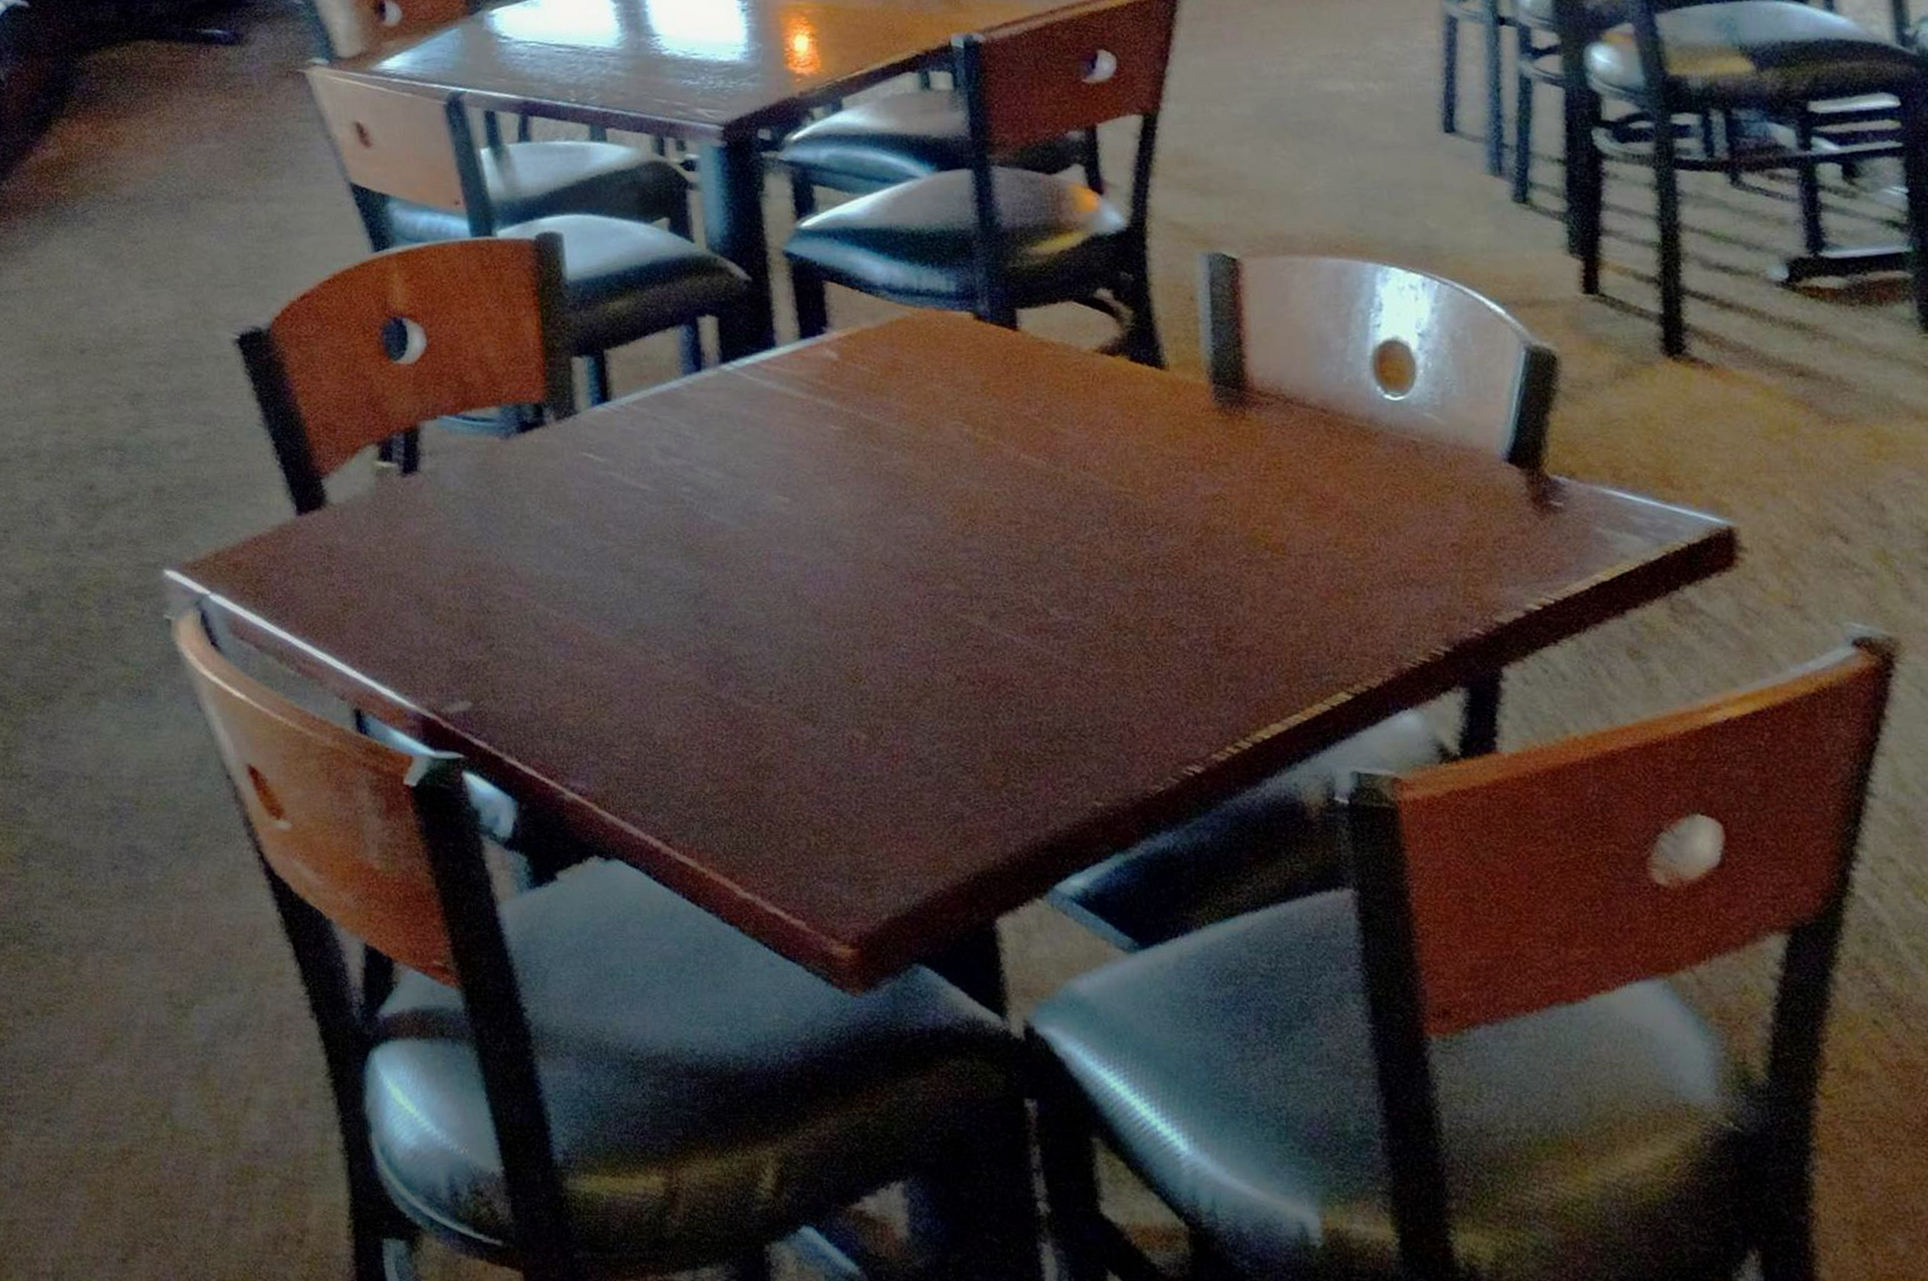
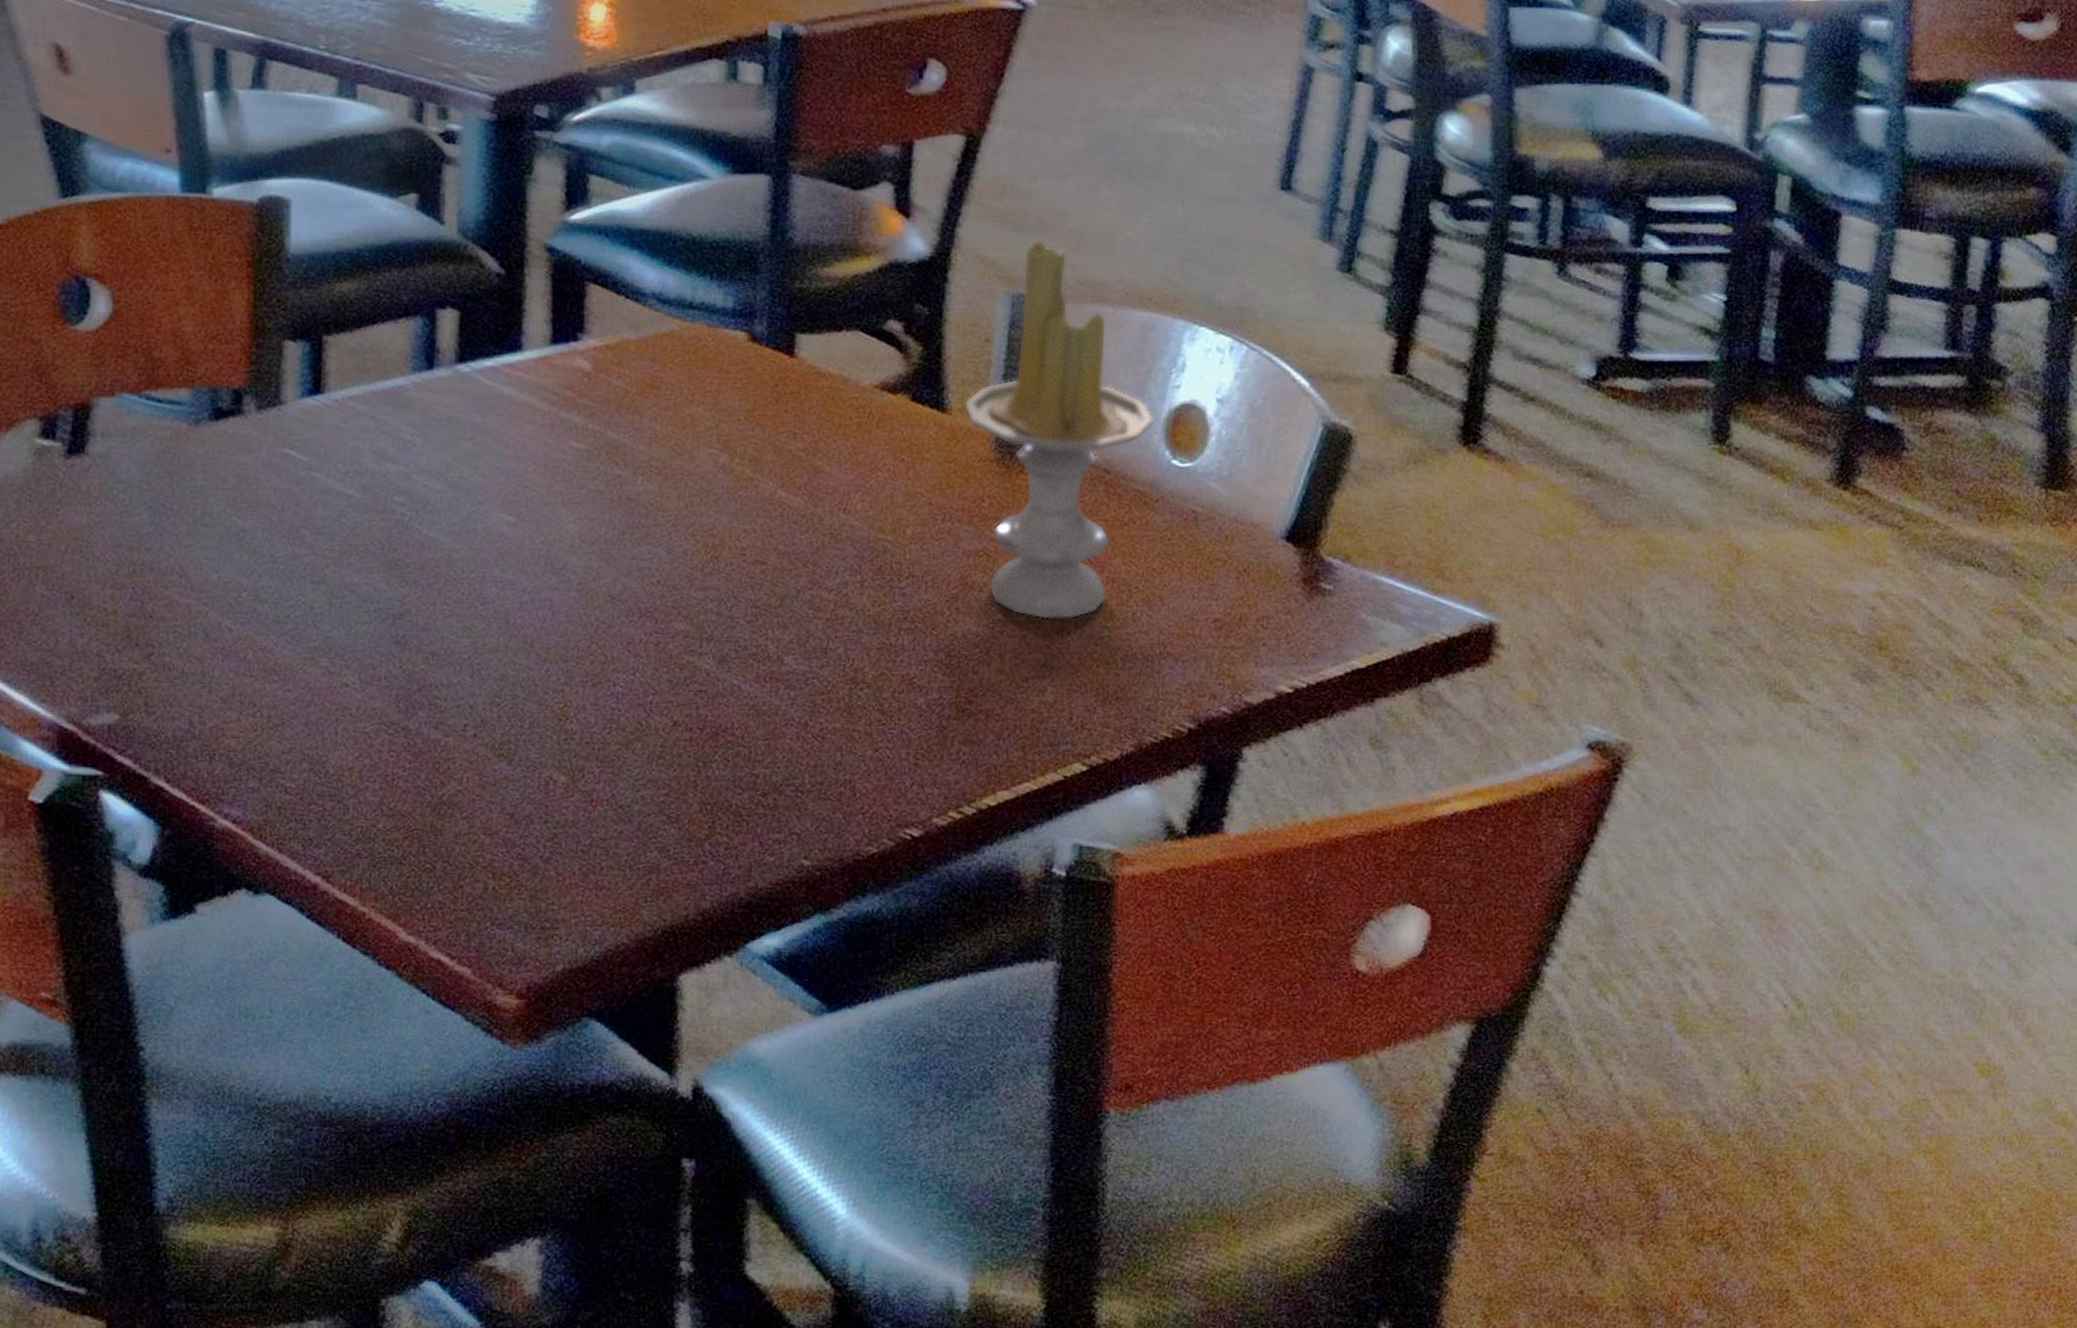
candle: none [1179,202,1362,556] -> present [963,240,1155,620]

